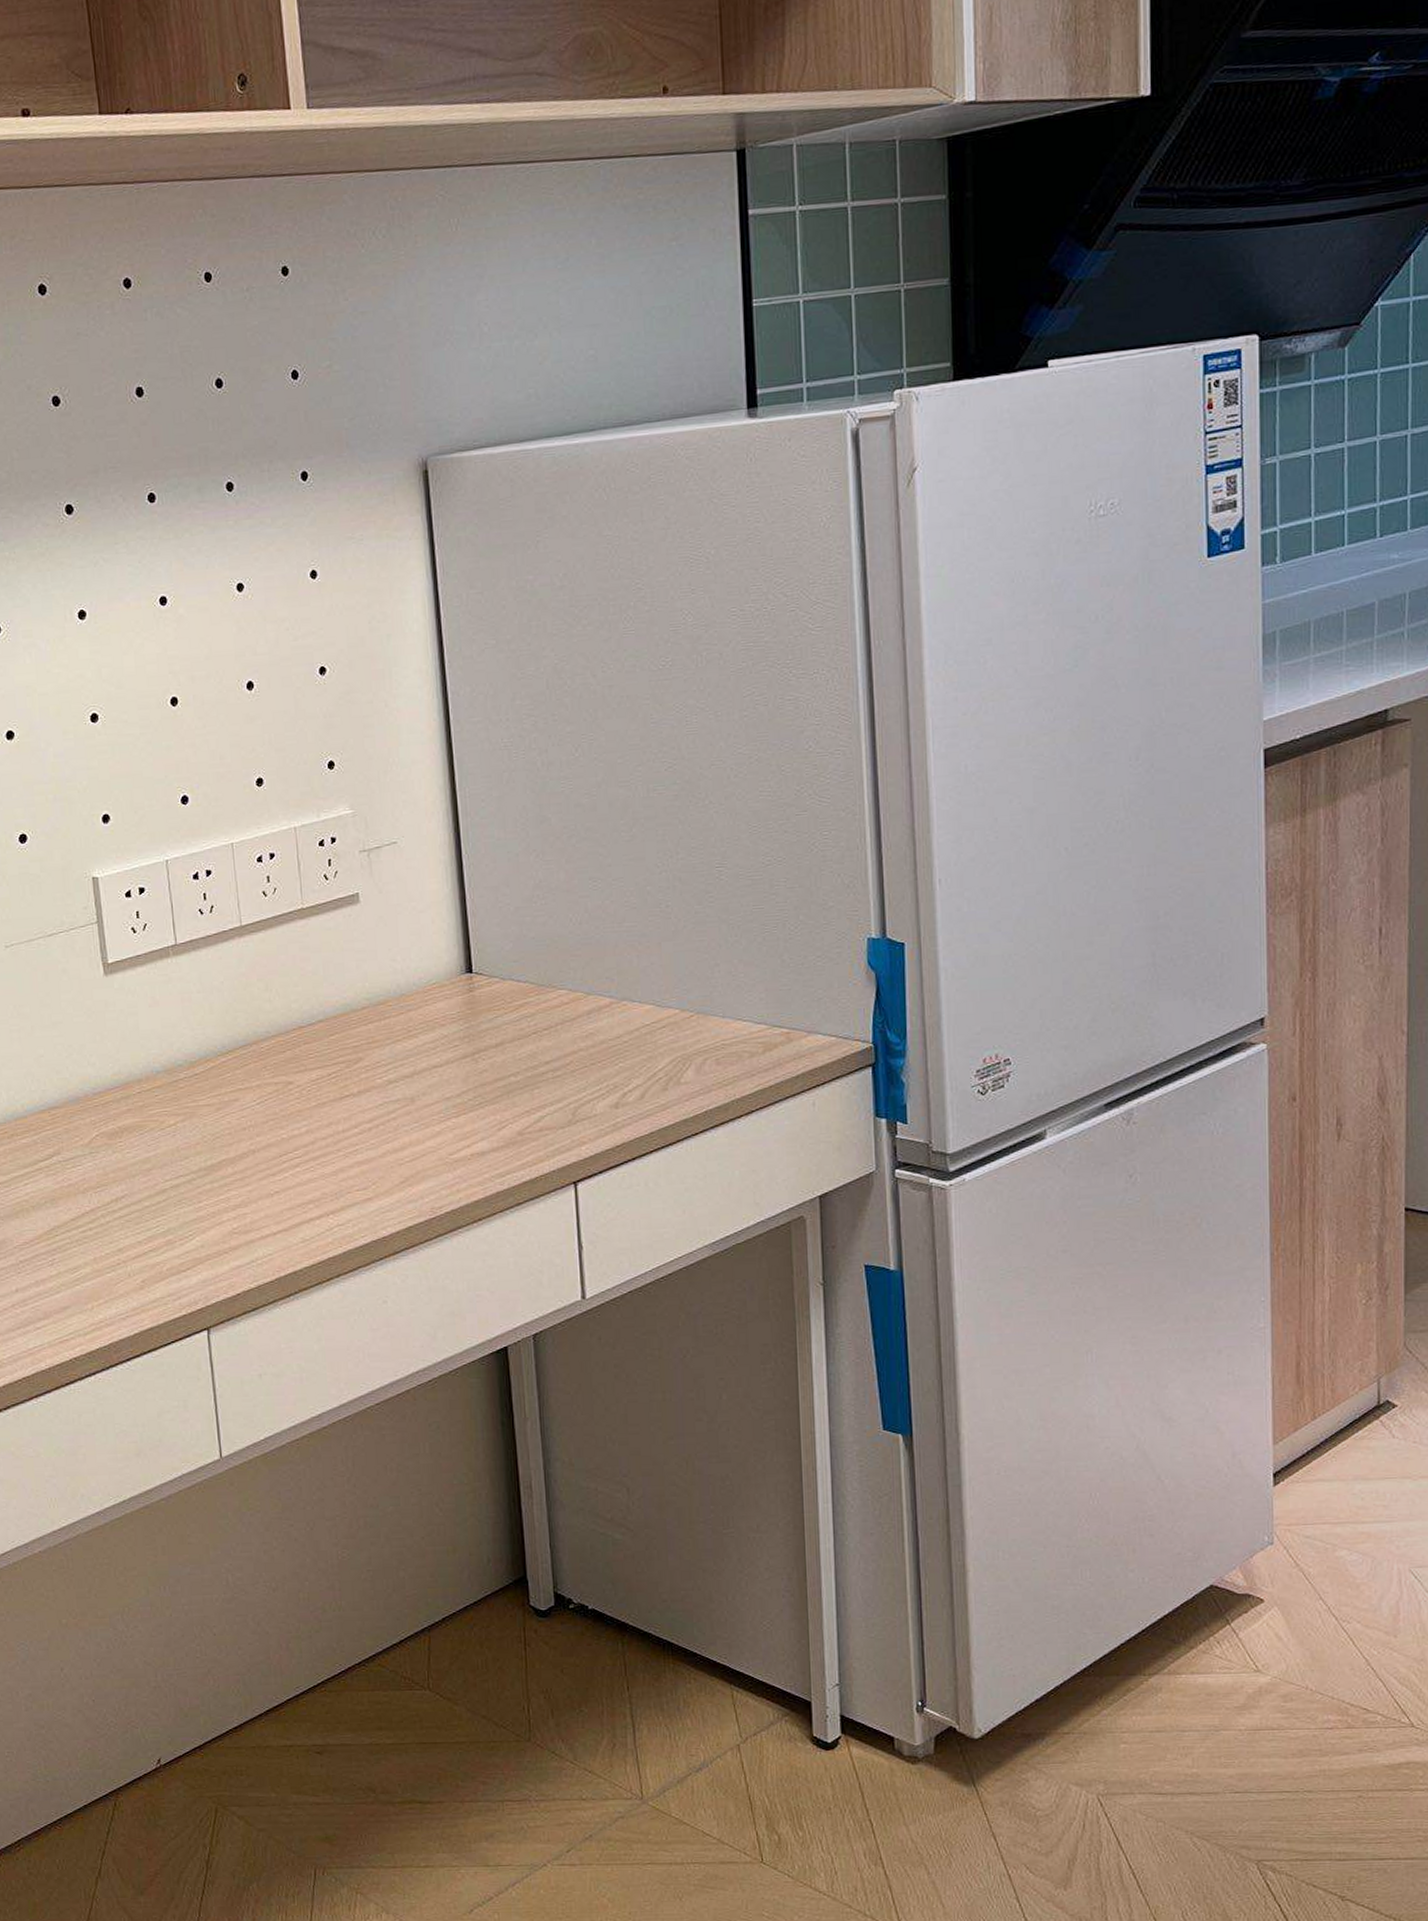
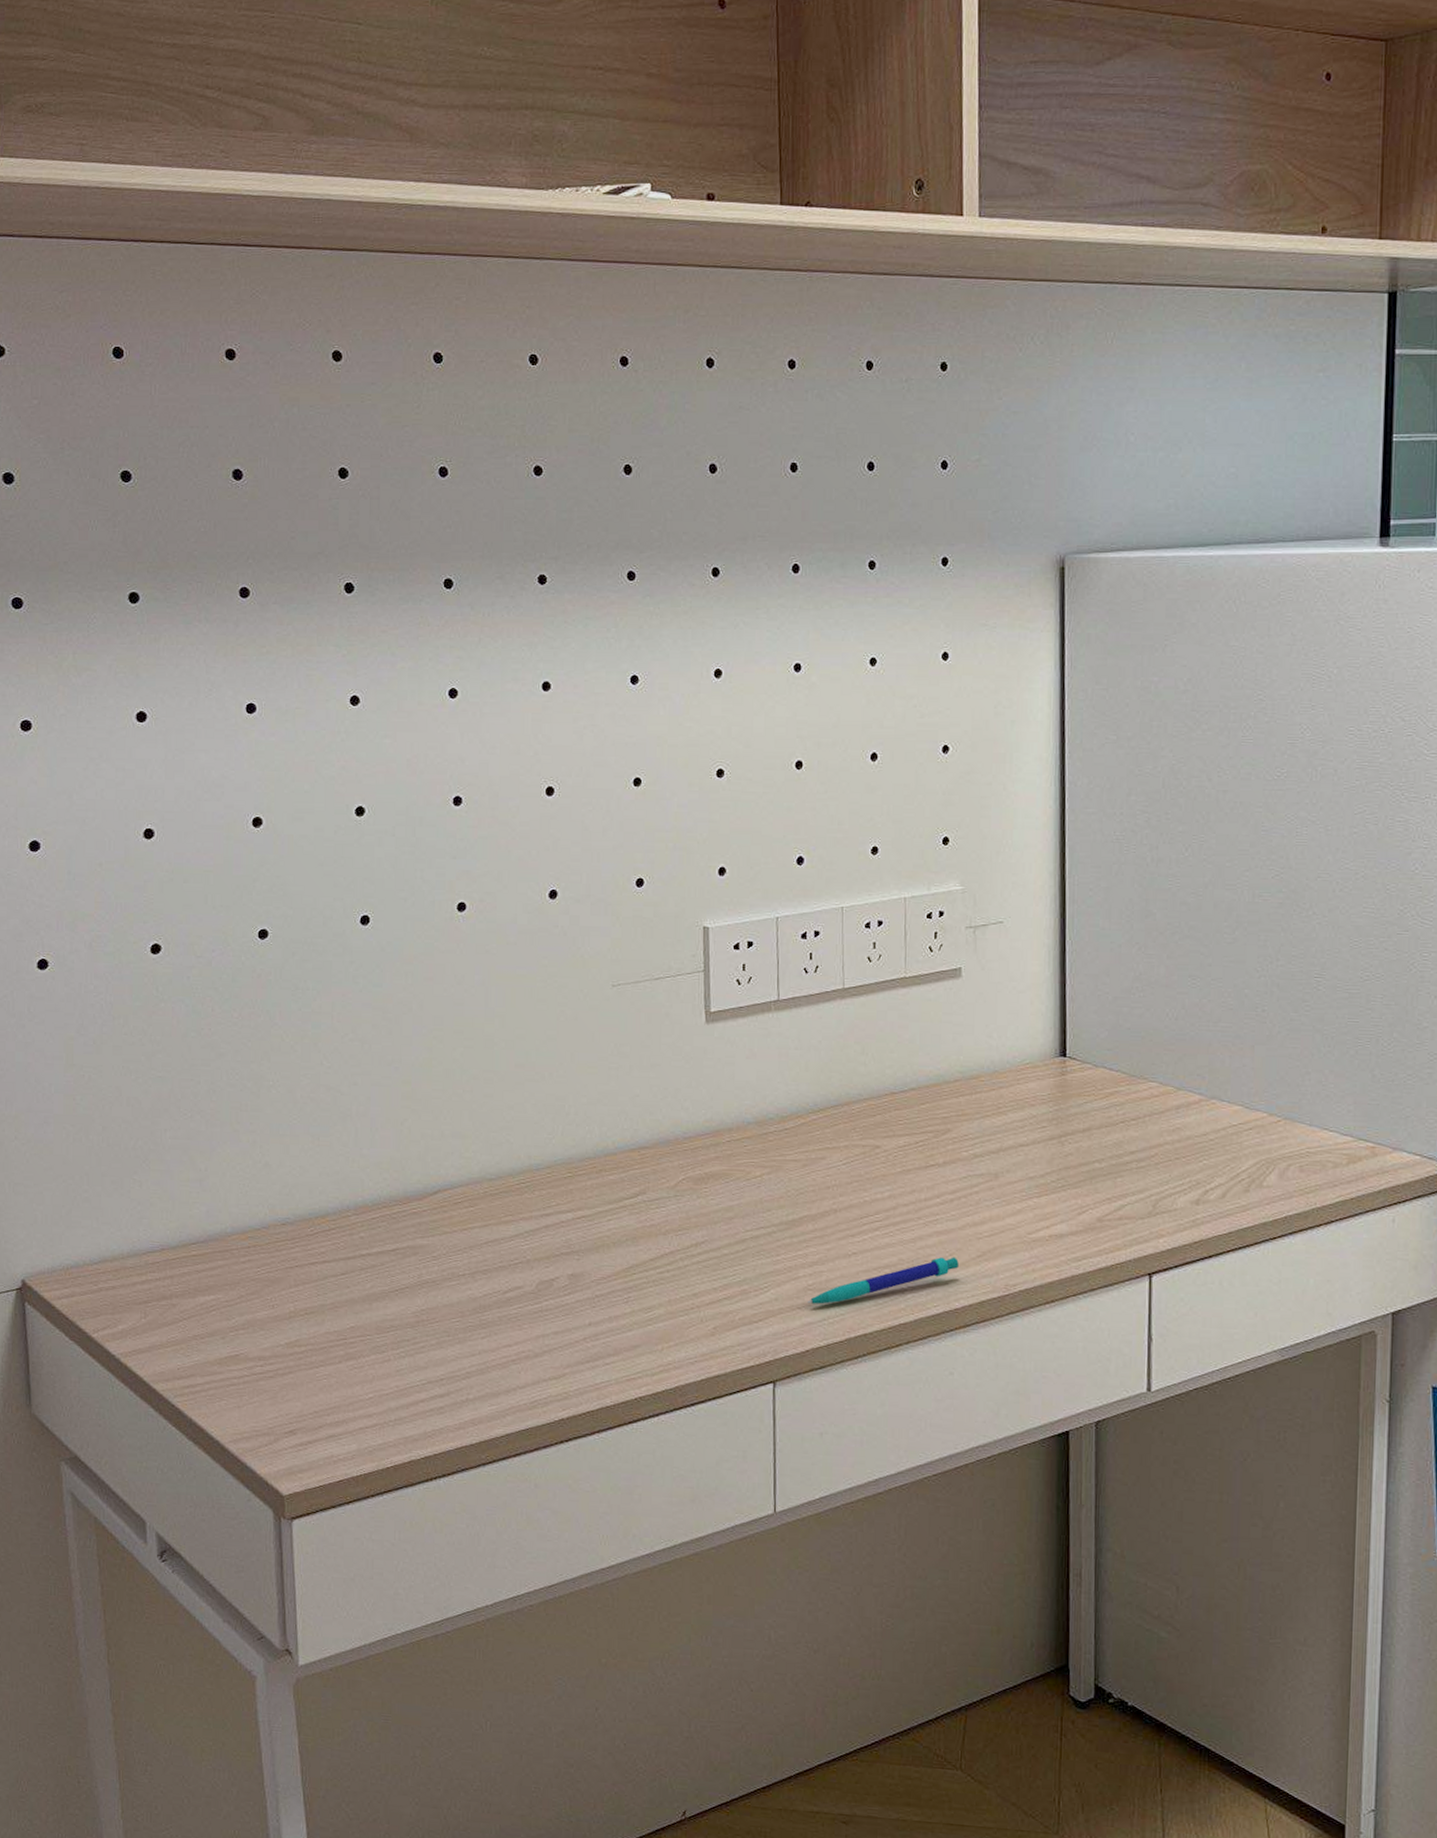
pen: none [234,1185,383,1247] -> present [807,1257,959,1304]

